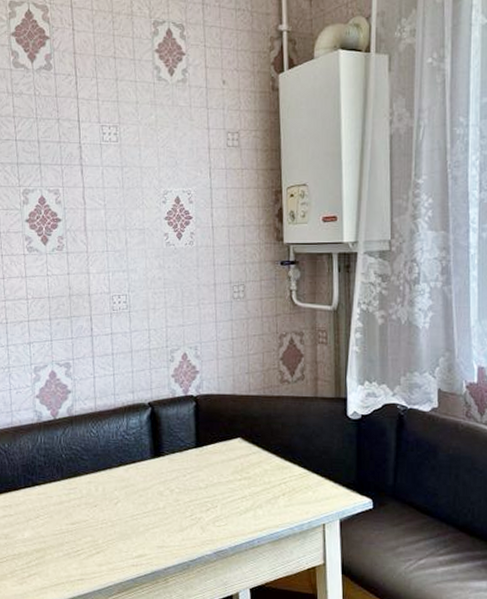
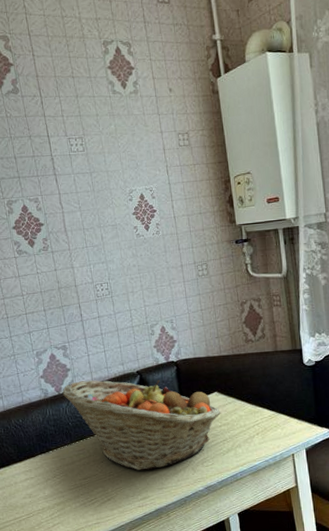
fruit basket: none [59,406,242,522] -> present [62,380,220,470]

